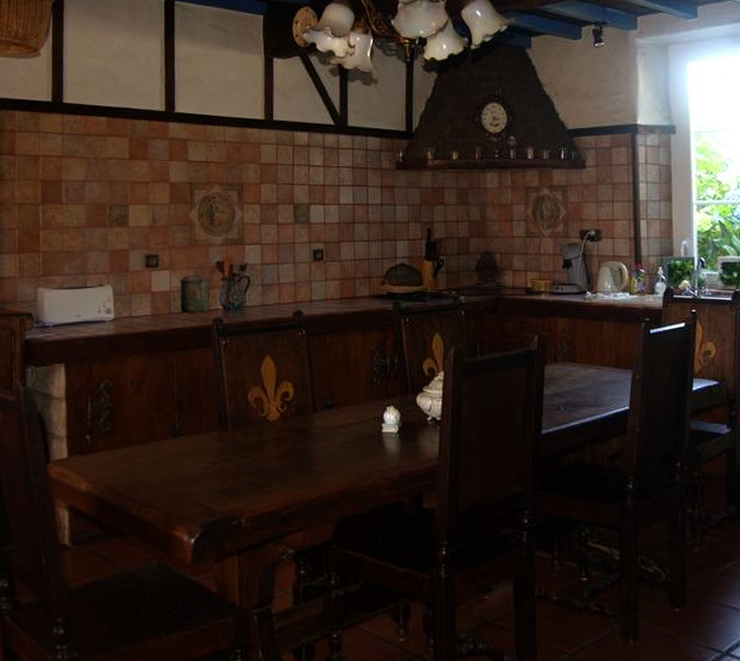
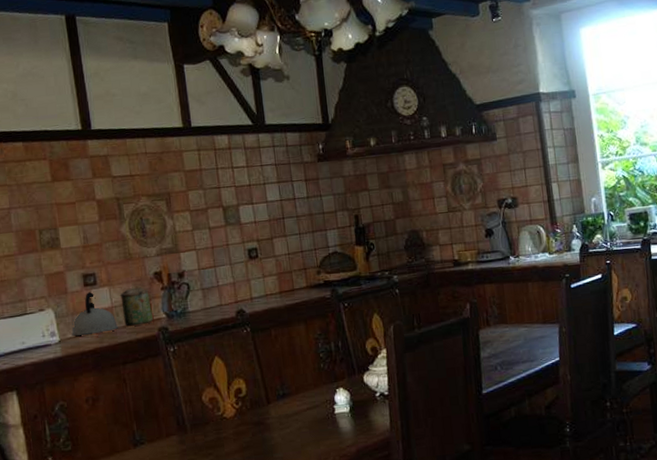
kettle: none [127,274,174,316] -> present [71,292,119,336]

